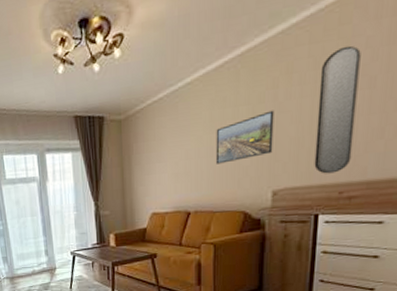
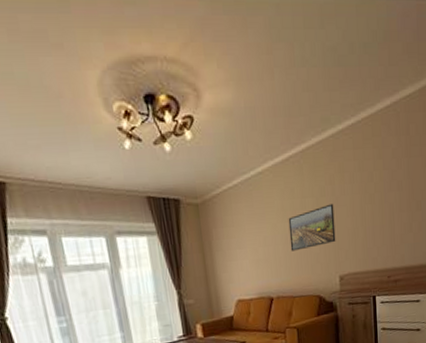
home mirror: present [314,45,361,174] -> none [364,154,393,261]

